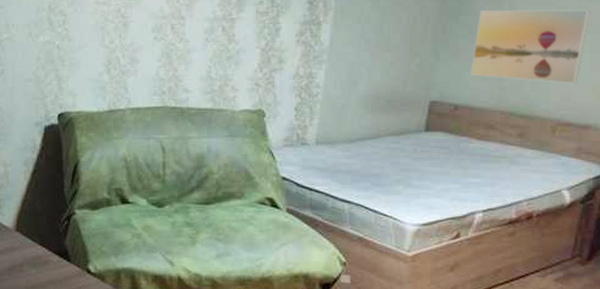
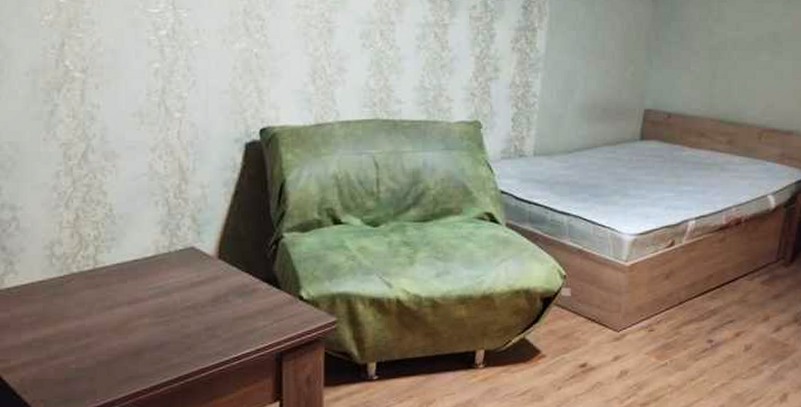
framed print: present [470,9,590,84] -> none [682,16,793,90]

